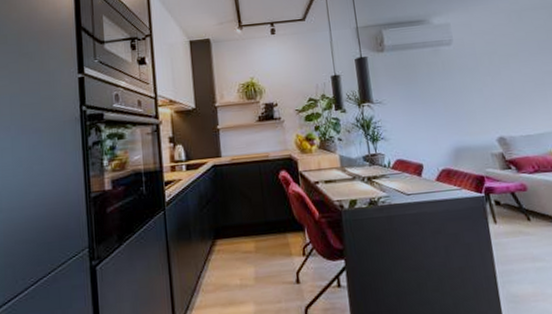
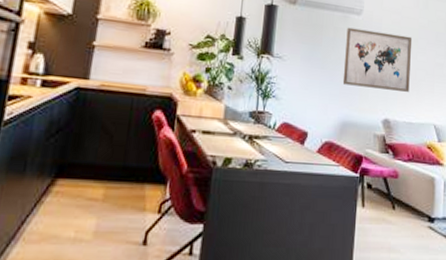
wall art: none [440,52,520,114] -> present [342,27,413,92]

